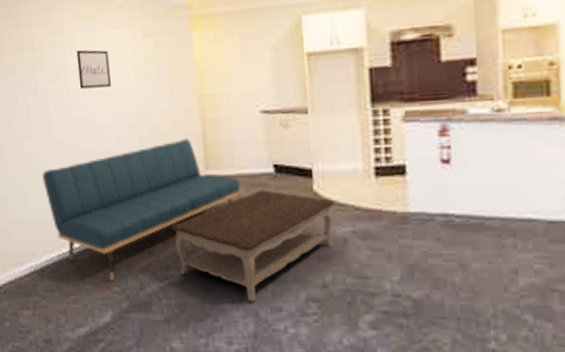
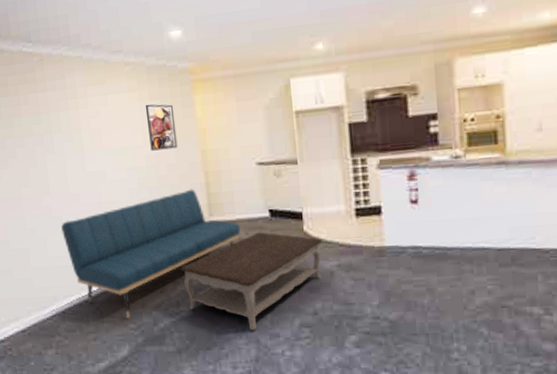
wall art: present [76,49,112,89] -> none [89,111,123,148]
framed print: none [137,42,173,94] -> present [145,104,178,151]

